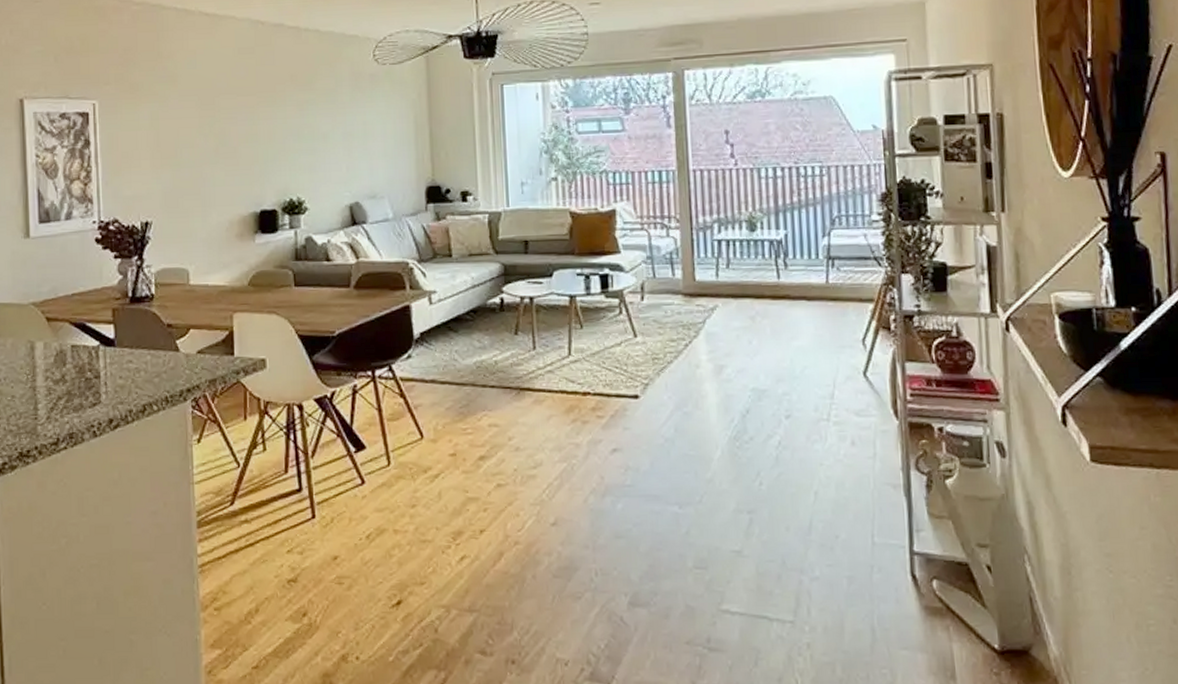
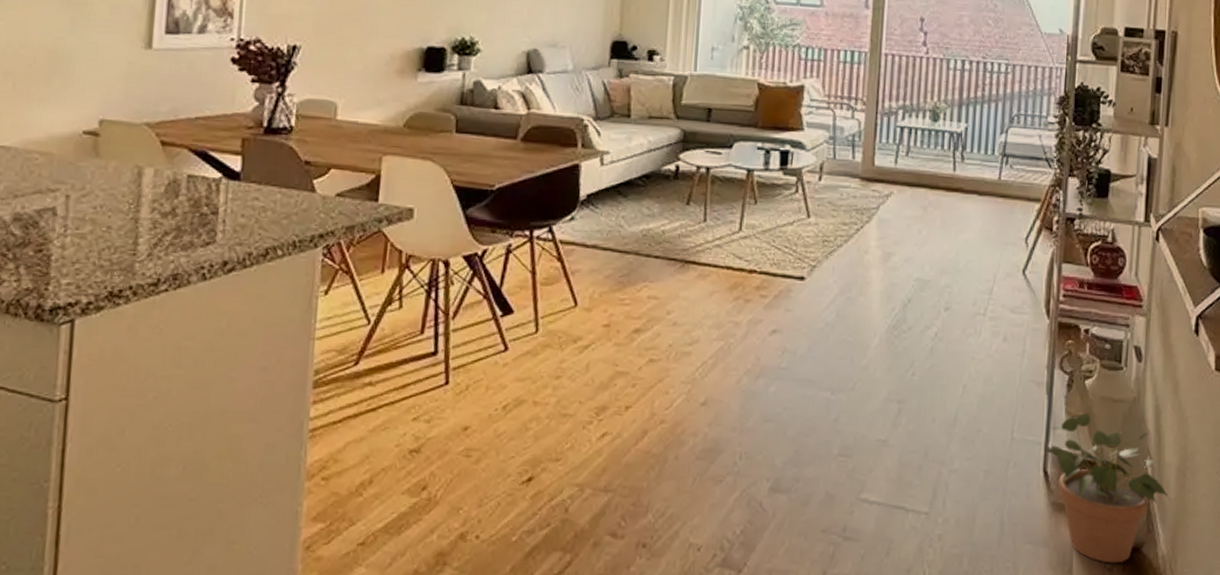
potted plant: none [916,512,1054,667] -> present [1051,412,1169,563]

